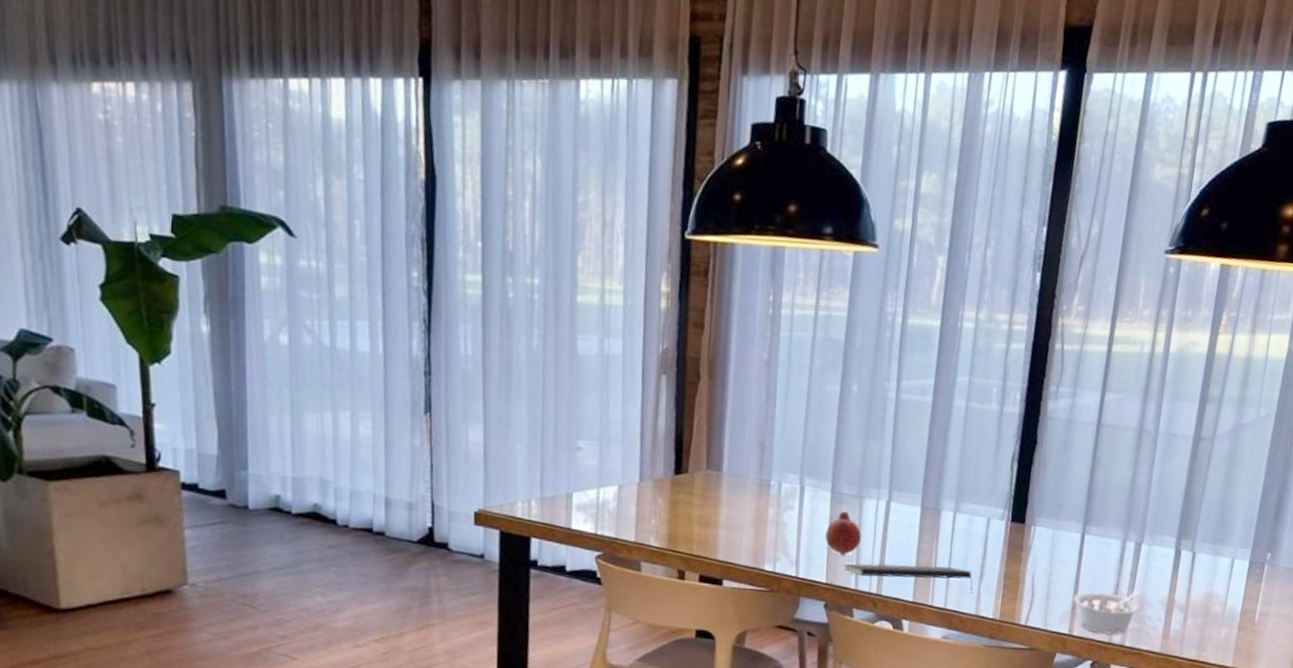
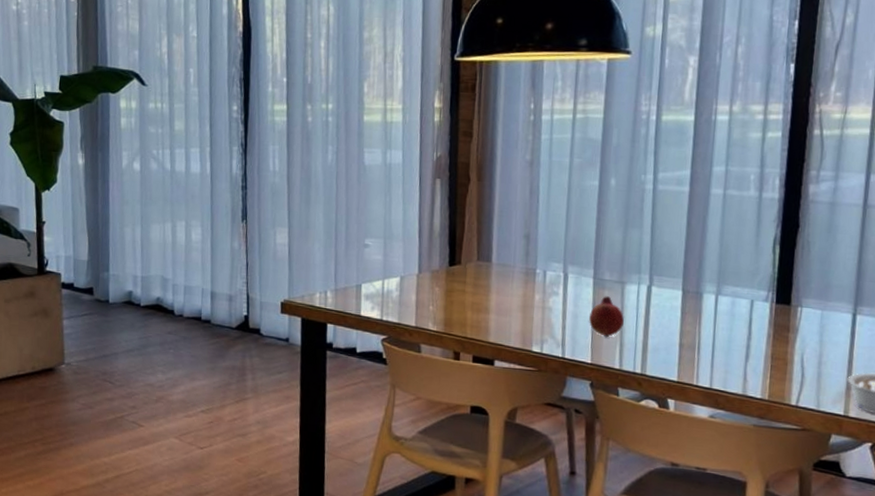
notepad: present [843,563,973,593] -> none [607,345,739,374]

